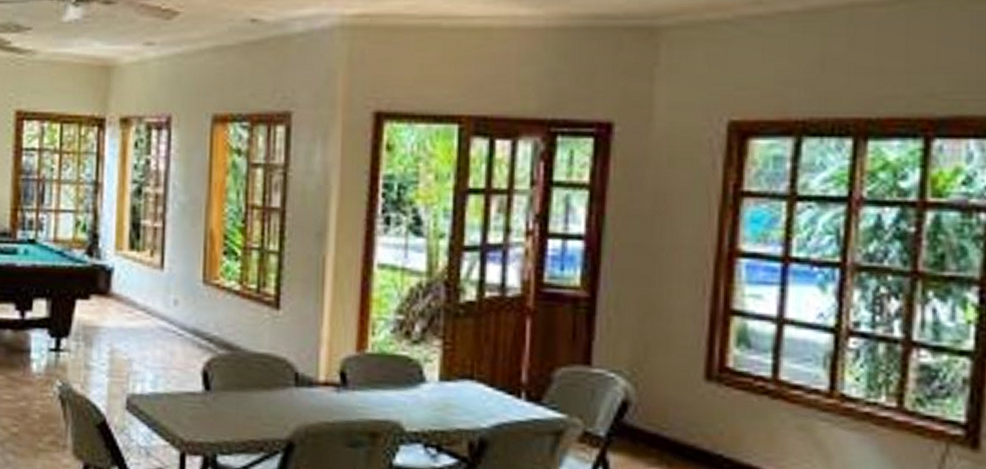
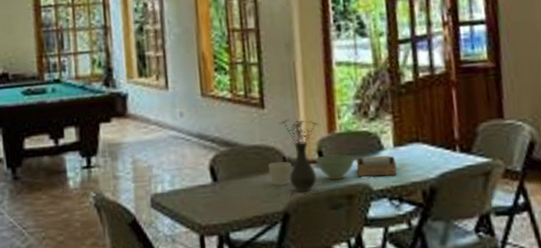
cup: none [275,377,307,408] -> present [268,161,293,186]
vase: none [294,326,349,421] -> present [278,118,321,193]
bowl: none [336,378,386,412] -> present [315,154,355,180]
napkin holder: none [387,387,440,417] -> present [356,155,397,177]

